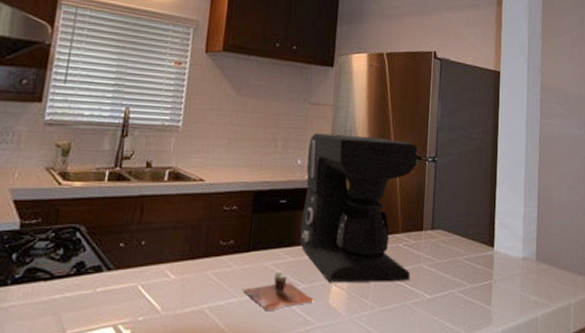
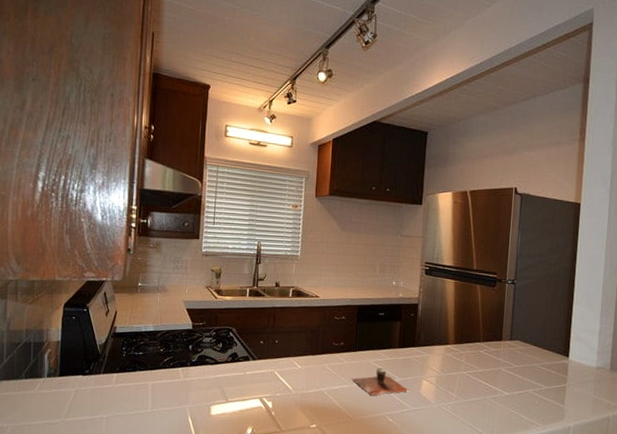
coffee maker: present [300,133,418,282] -> none [396,260,498,381]

